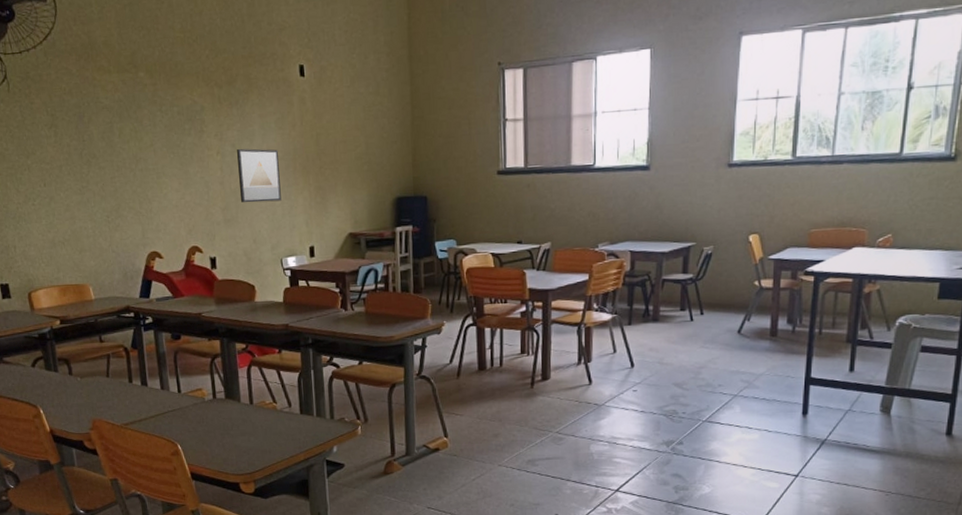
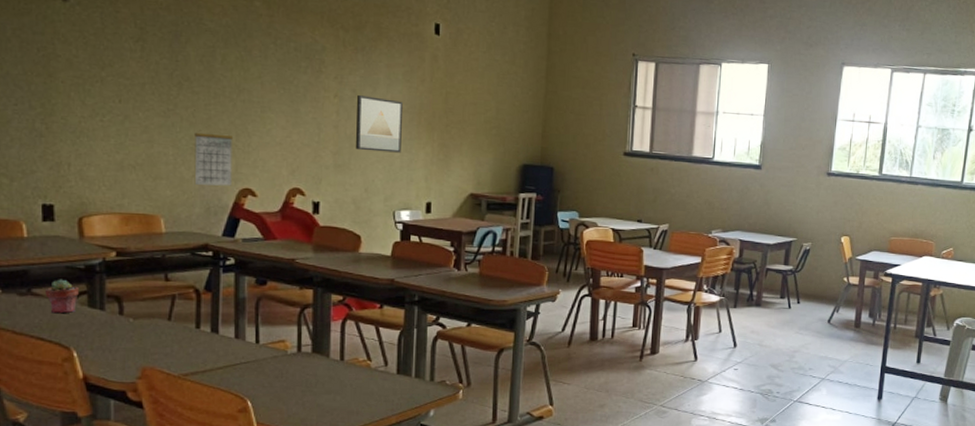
potted succulent: none [13,347,37,378] -> present [45,279,79,314]
calendar: none [106,202,141,253] -> present [194,130,233,186]

